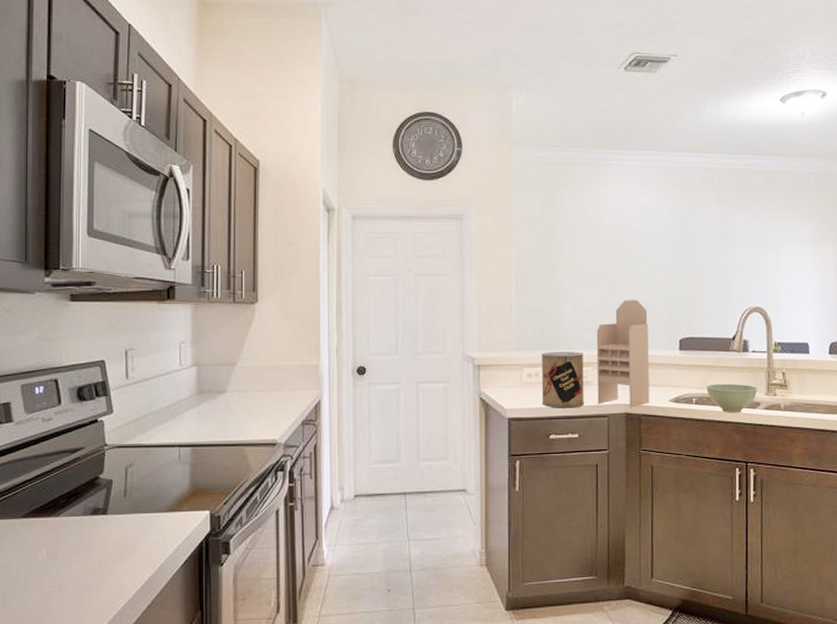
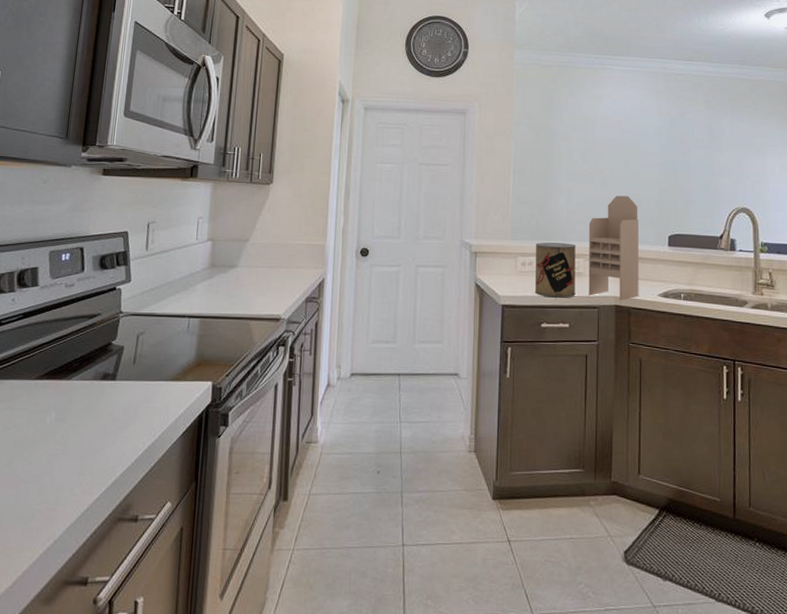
bowl: present [706,383,758,414] -> none [694,280,745,311]

